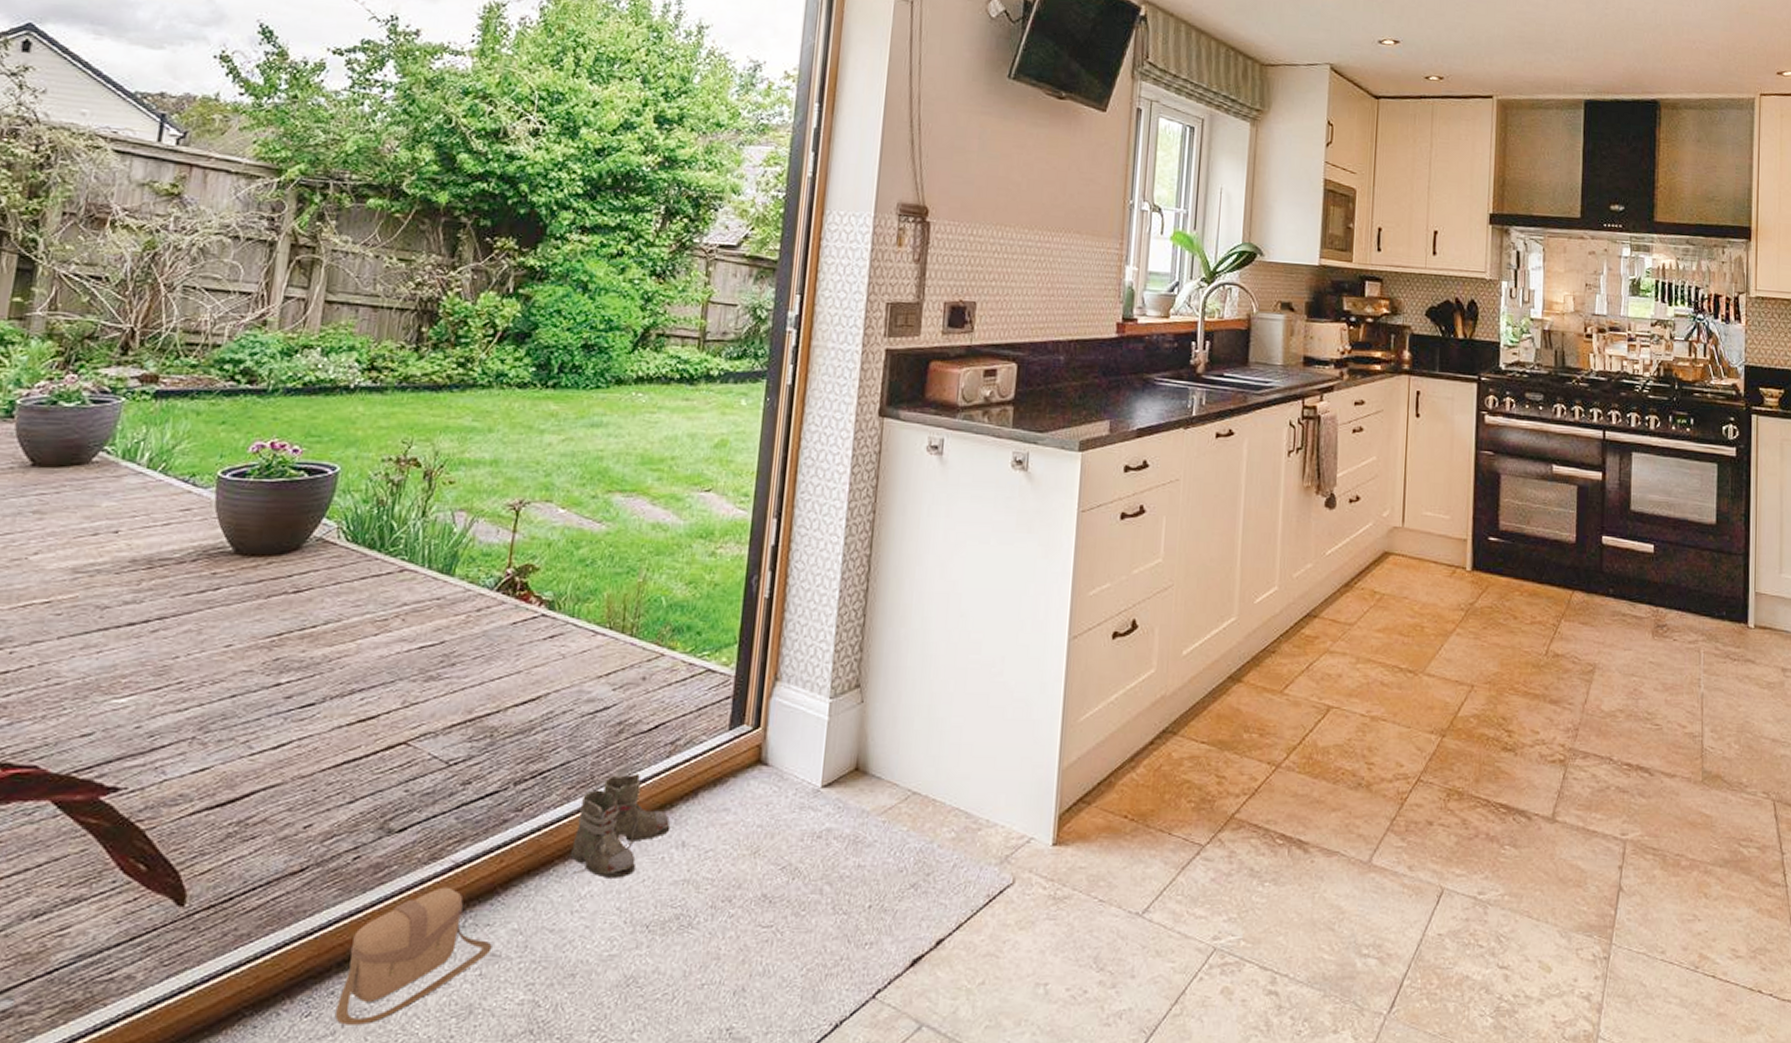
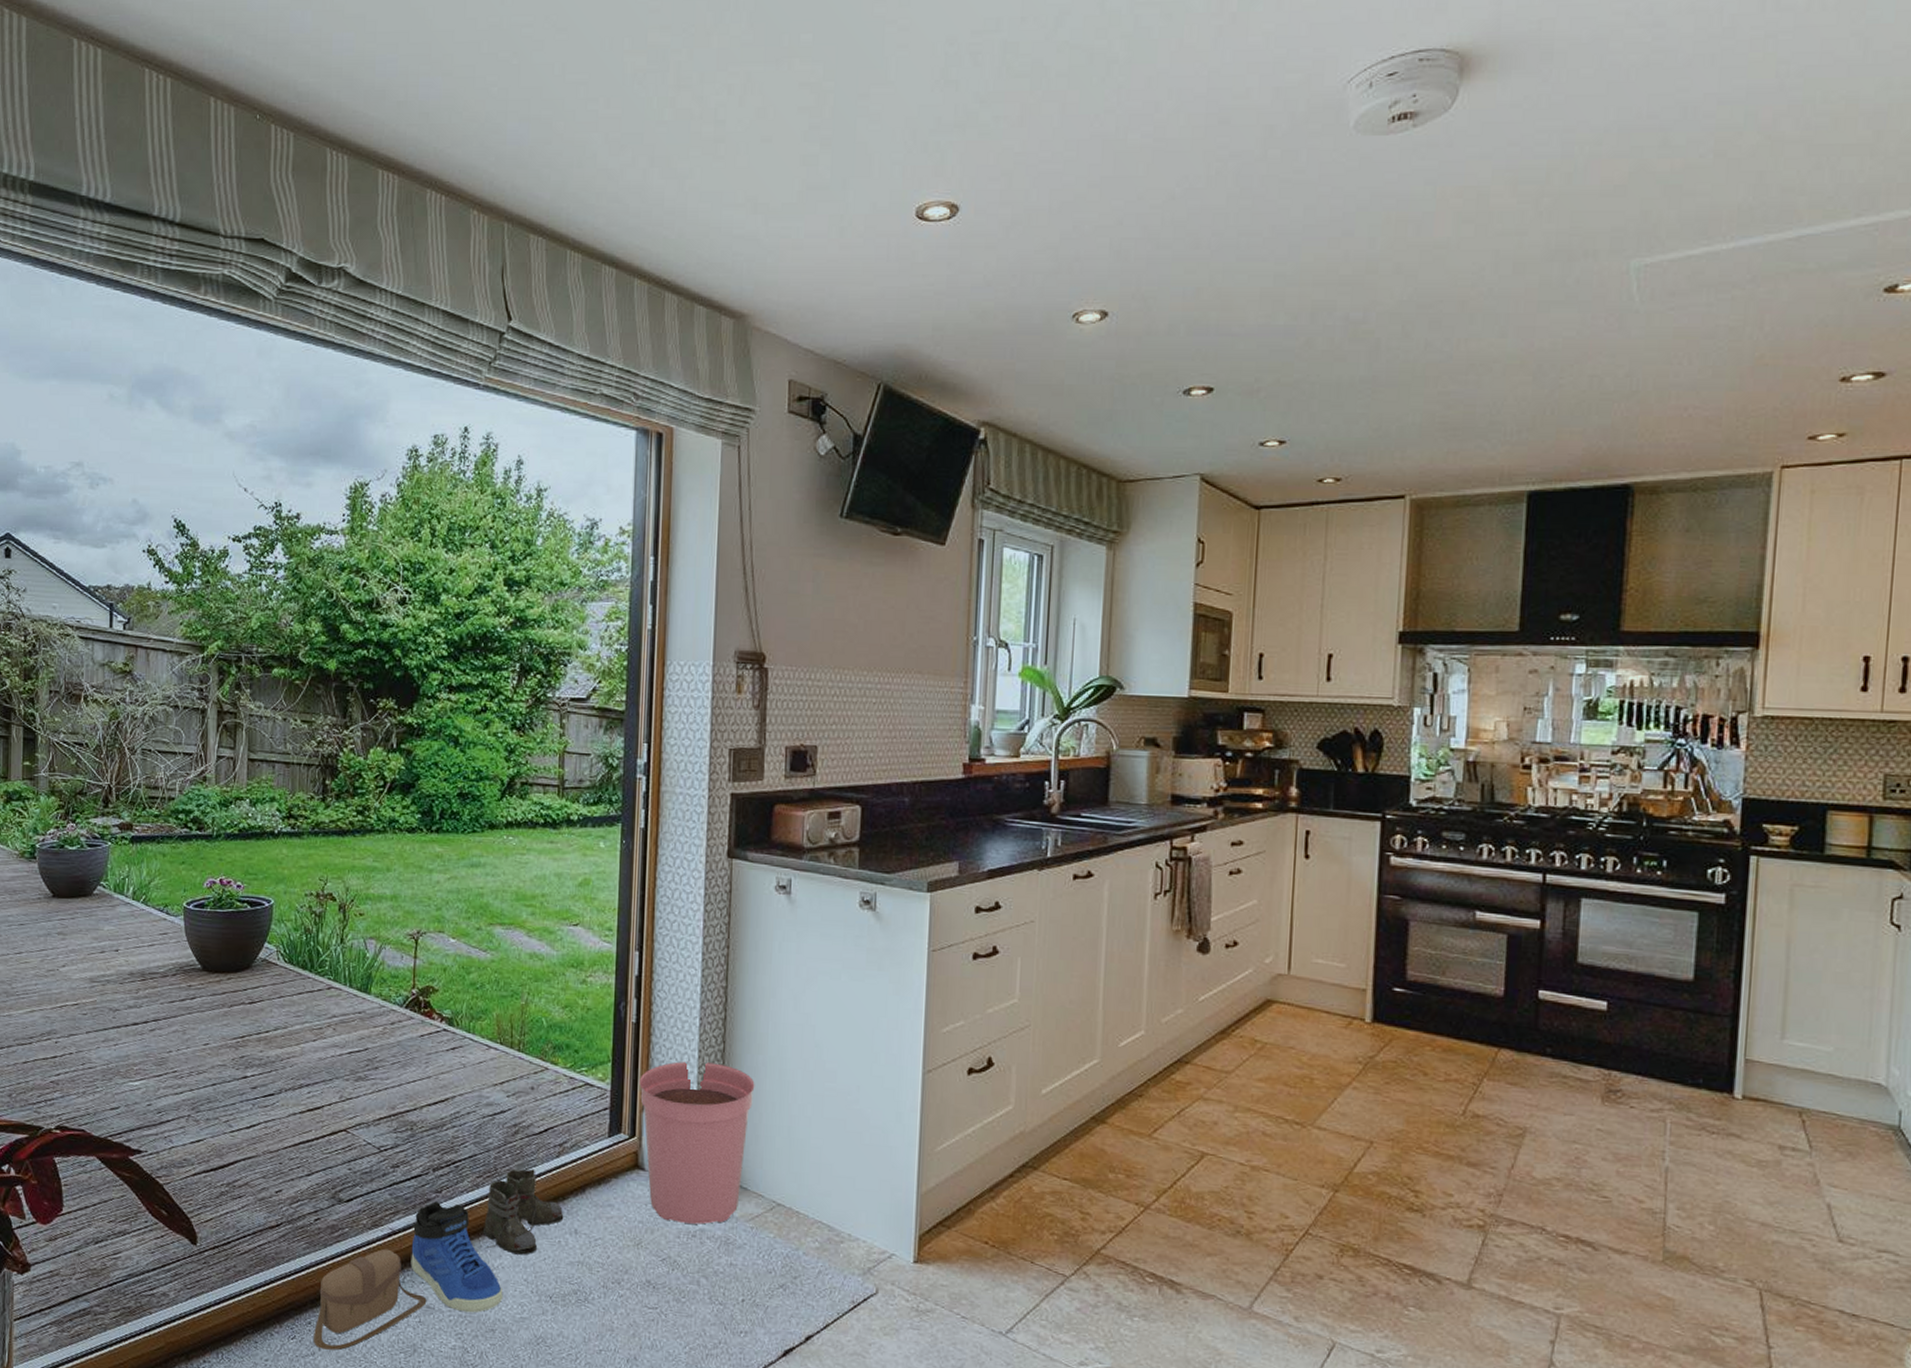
sneaker: none [475,822,590,957] -> present [411,1201,503,1313]
plant pot: none [768,638,896,823] -> present [639,1061,755,1225]

